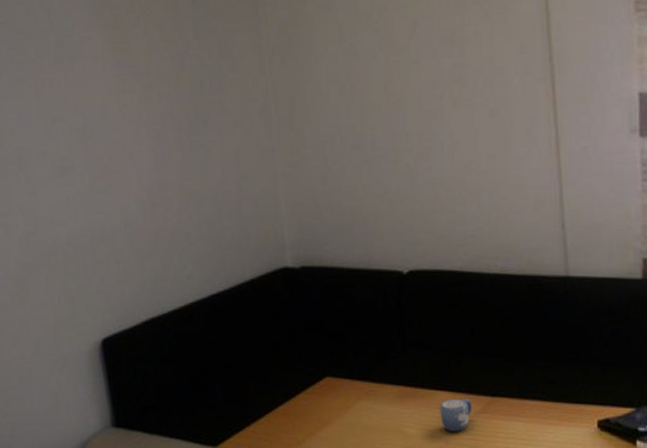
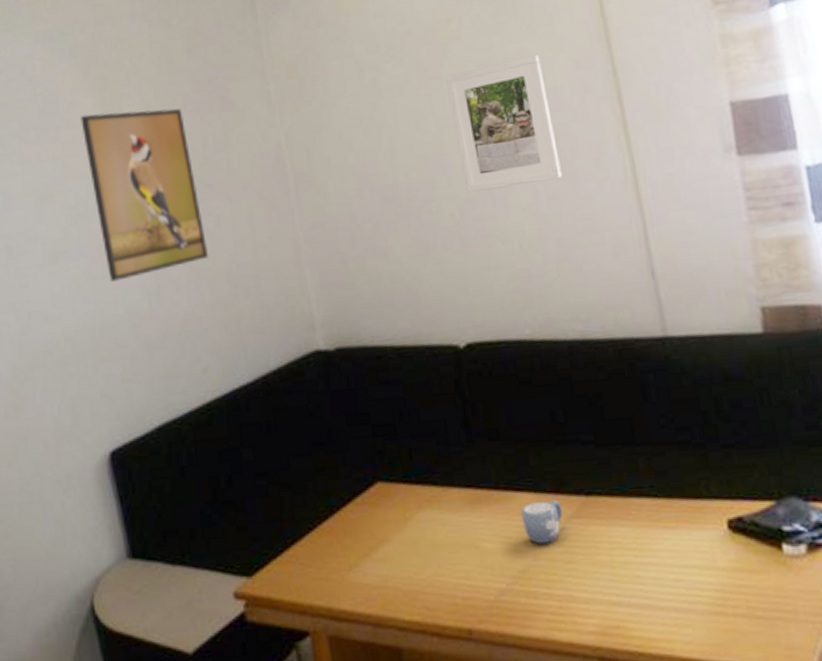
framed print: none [92,49,199,196] -> present [80,108,209,282]
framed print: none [412,37,499,148] -> present [445,54,562,194]

